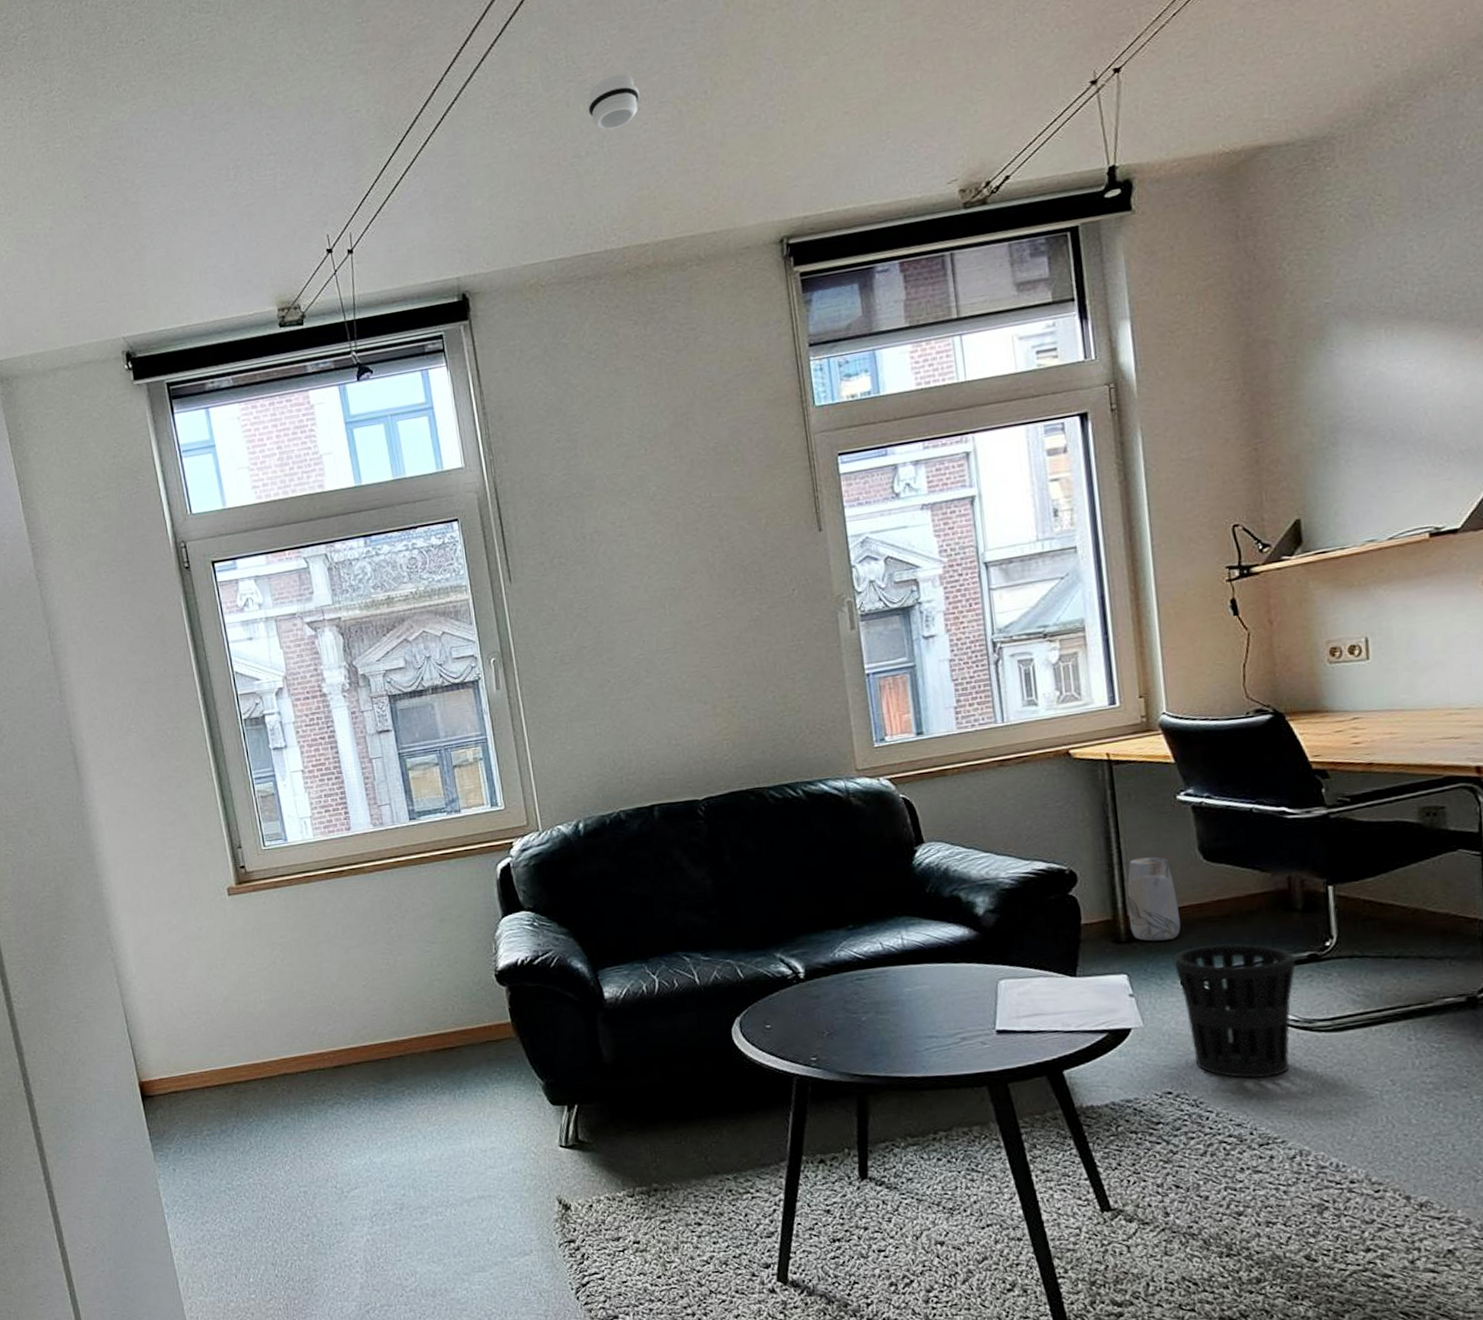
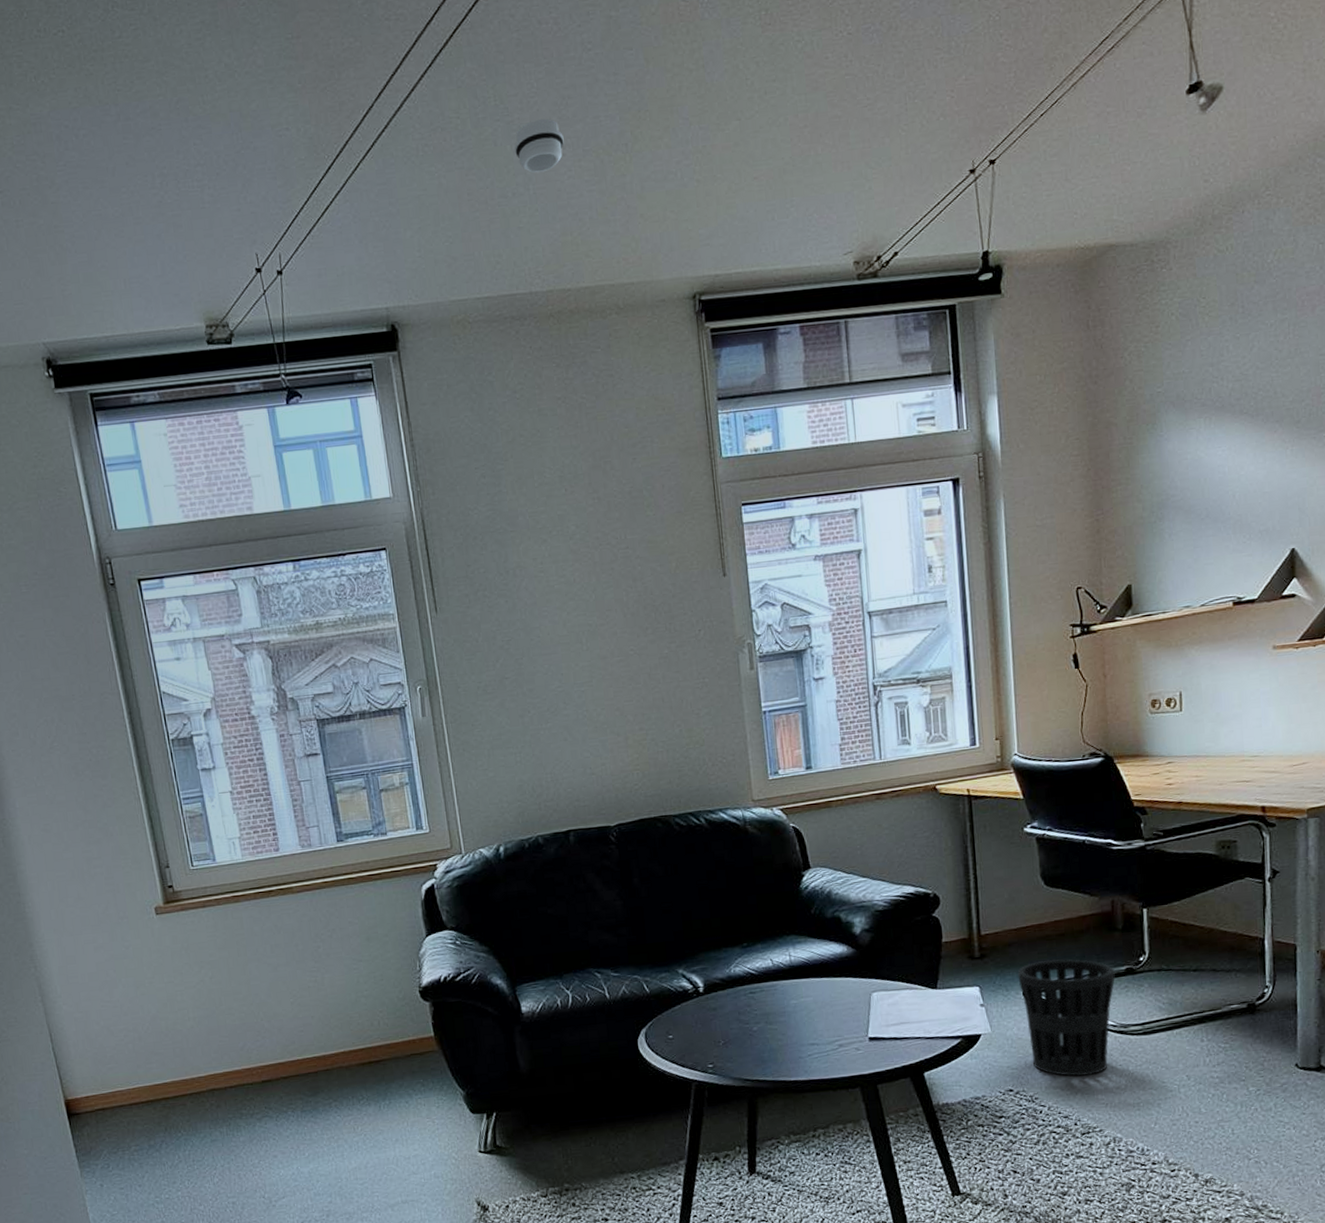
vase: present [1127,856,1181,942] -> none [981,882,1025,957]

